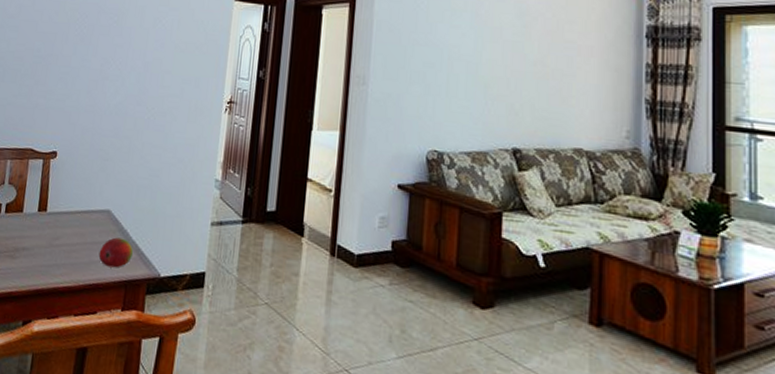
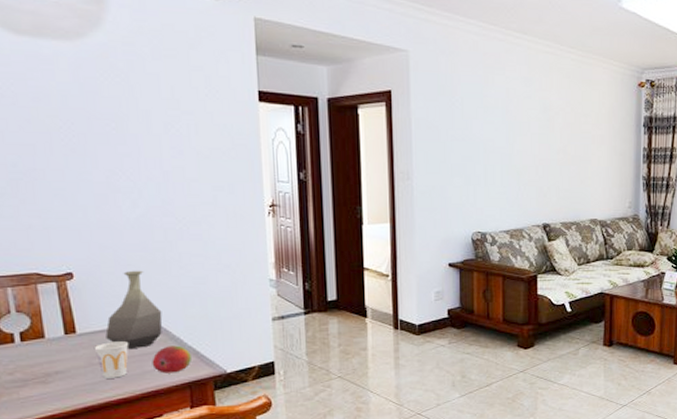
cup: none [57,224,85,264] -> present [95,341,129,379]
vase: none [68,155,118,236] -> present [105,270,163,350]

